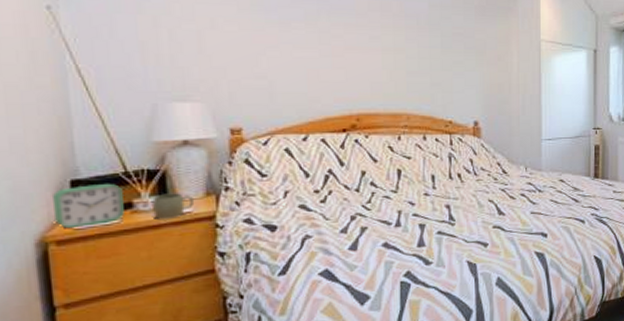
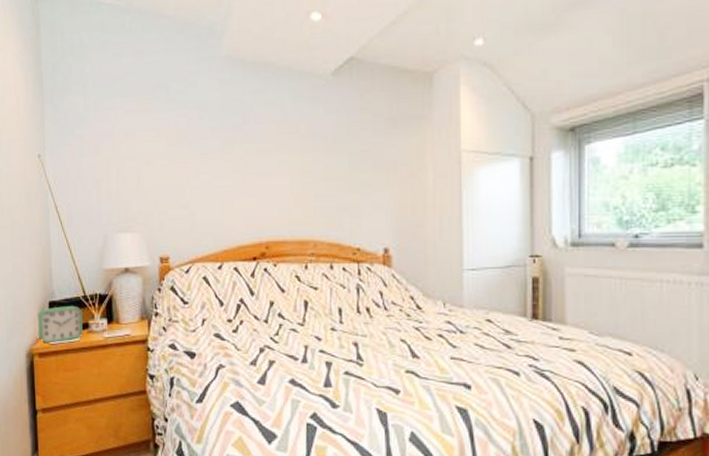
mug: present [152,193,195,221] -> none [102,316,132,341]

